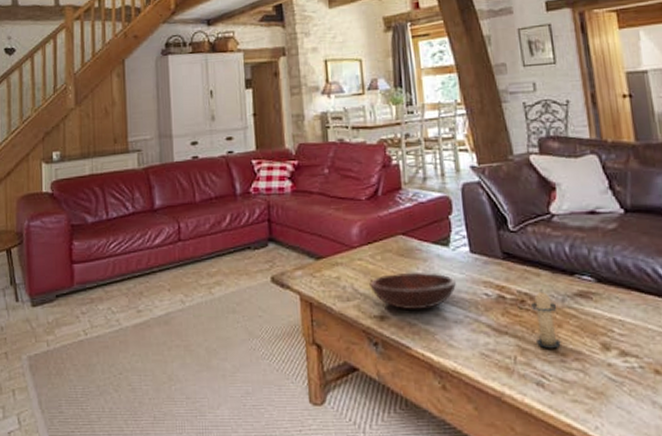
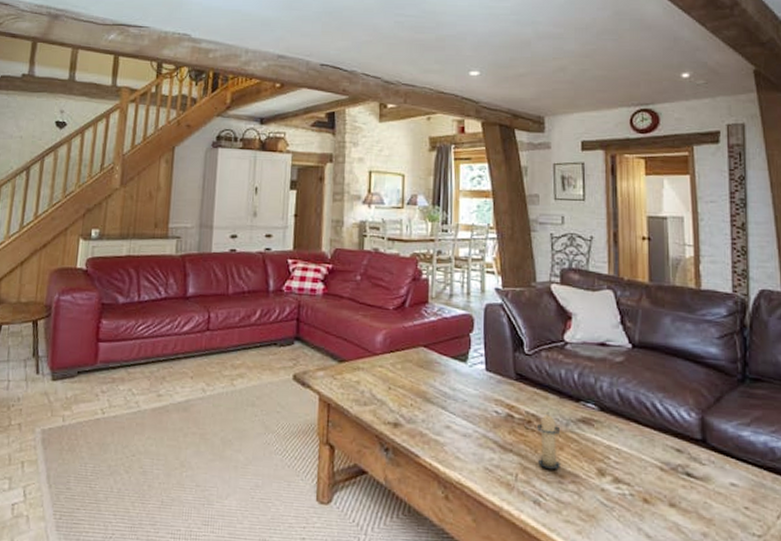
wooden bowl: present [369,271,456,309] -> none [387,383,469,420]

